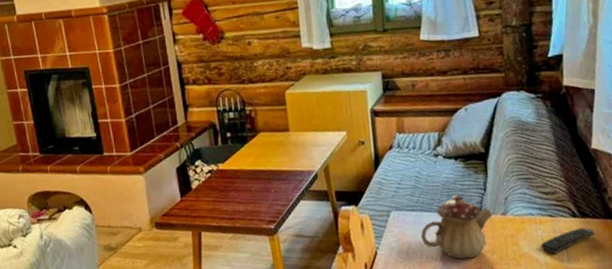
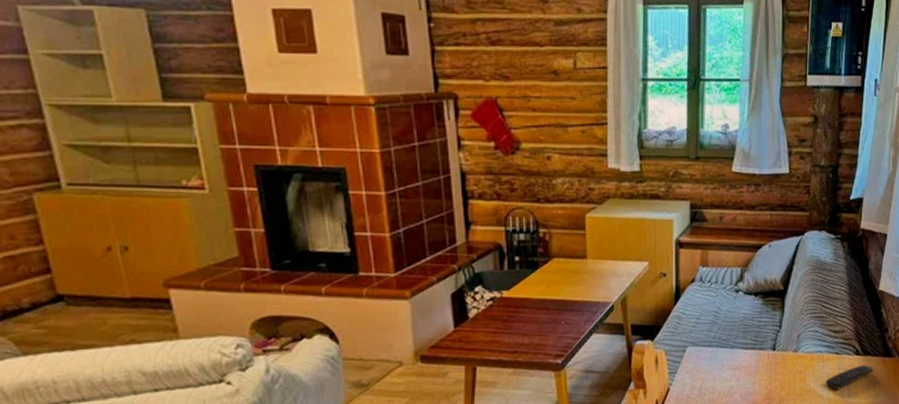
teapot: present [420,194,493,259] -> none [714,331,785,395]

